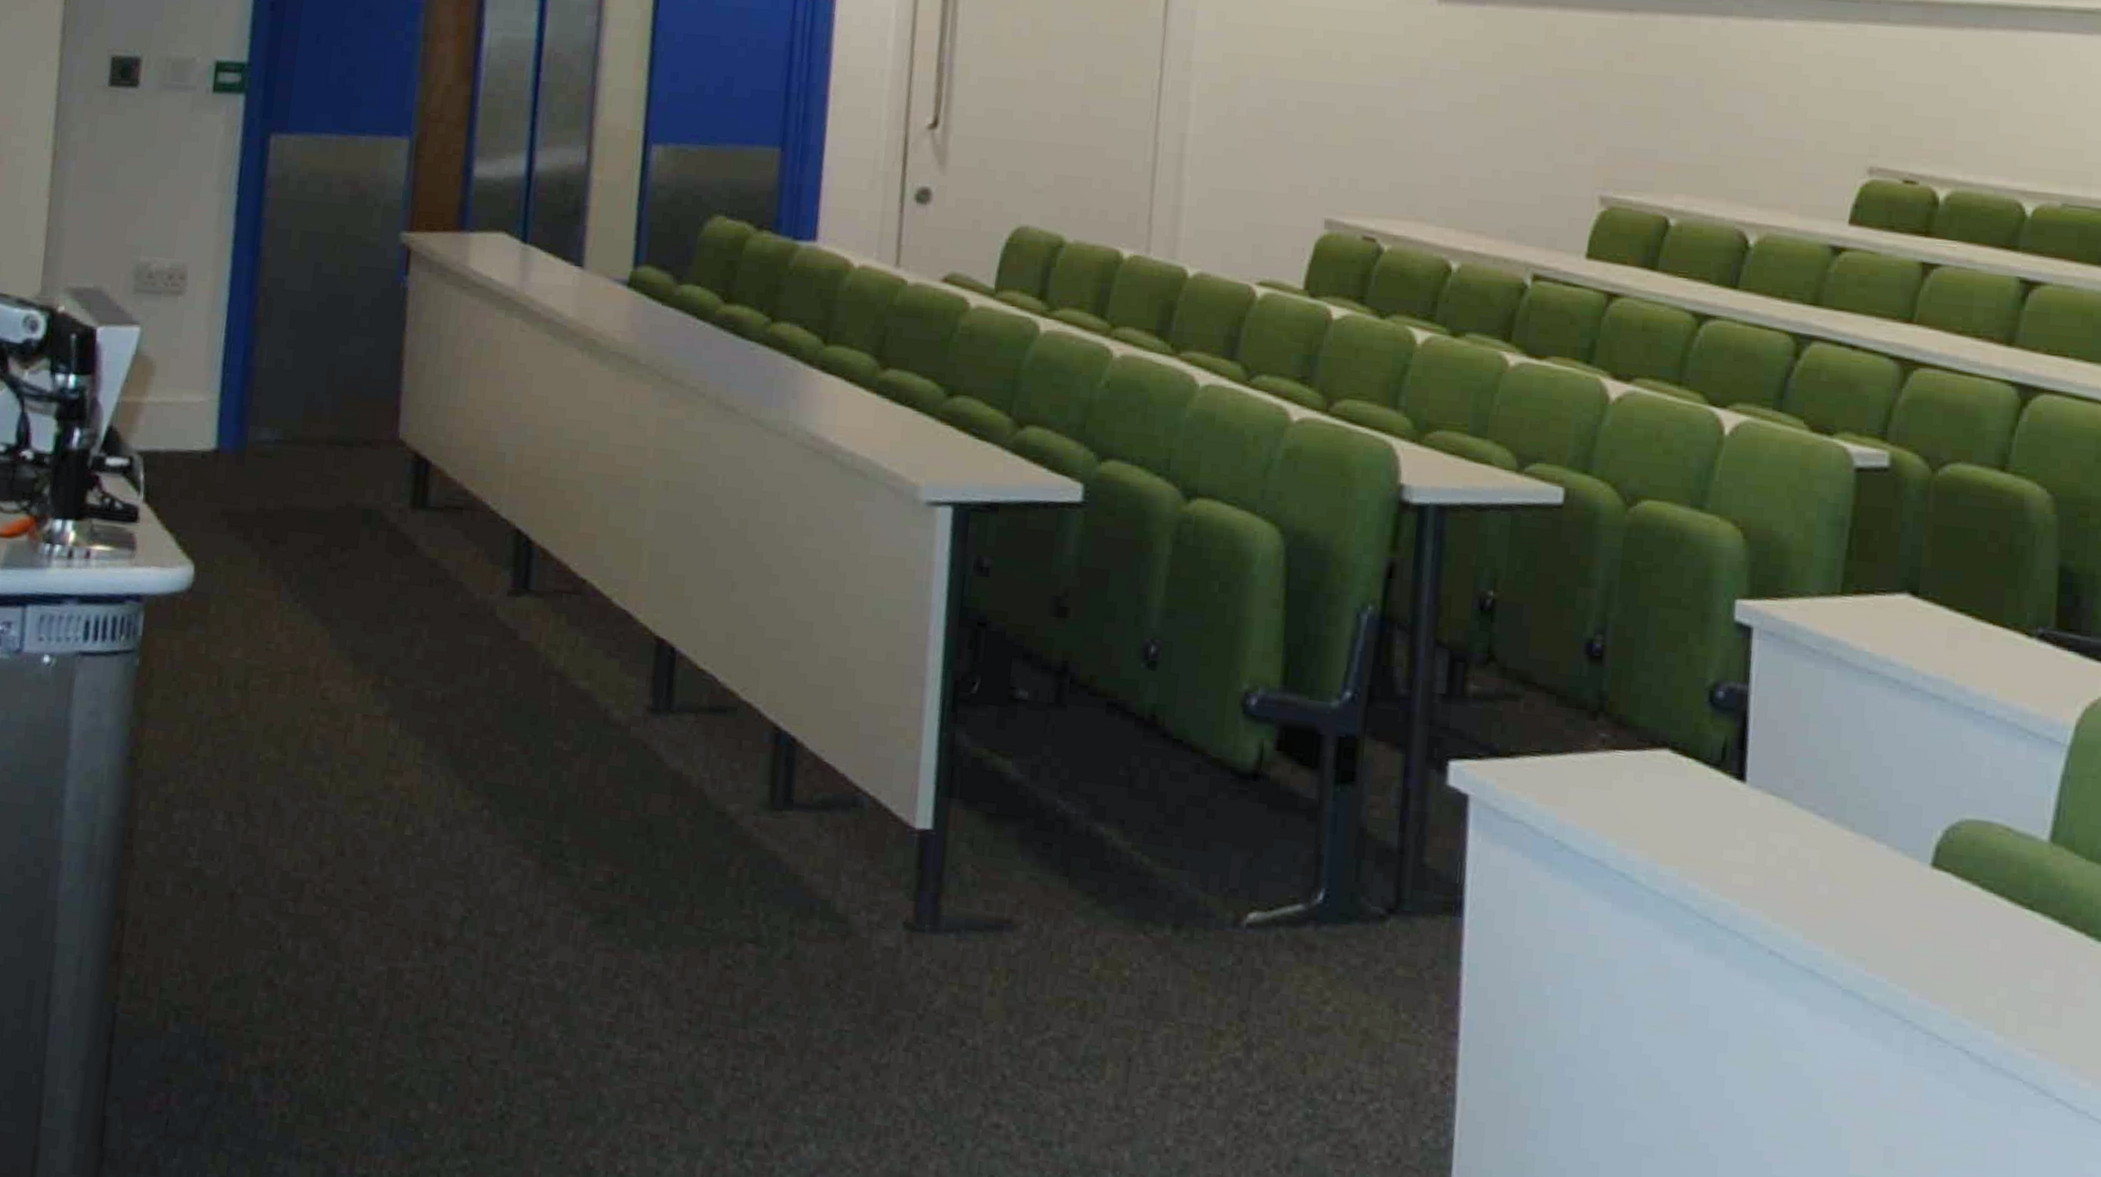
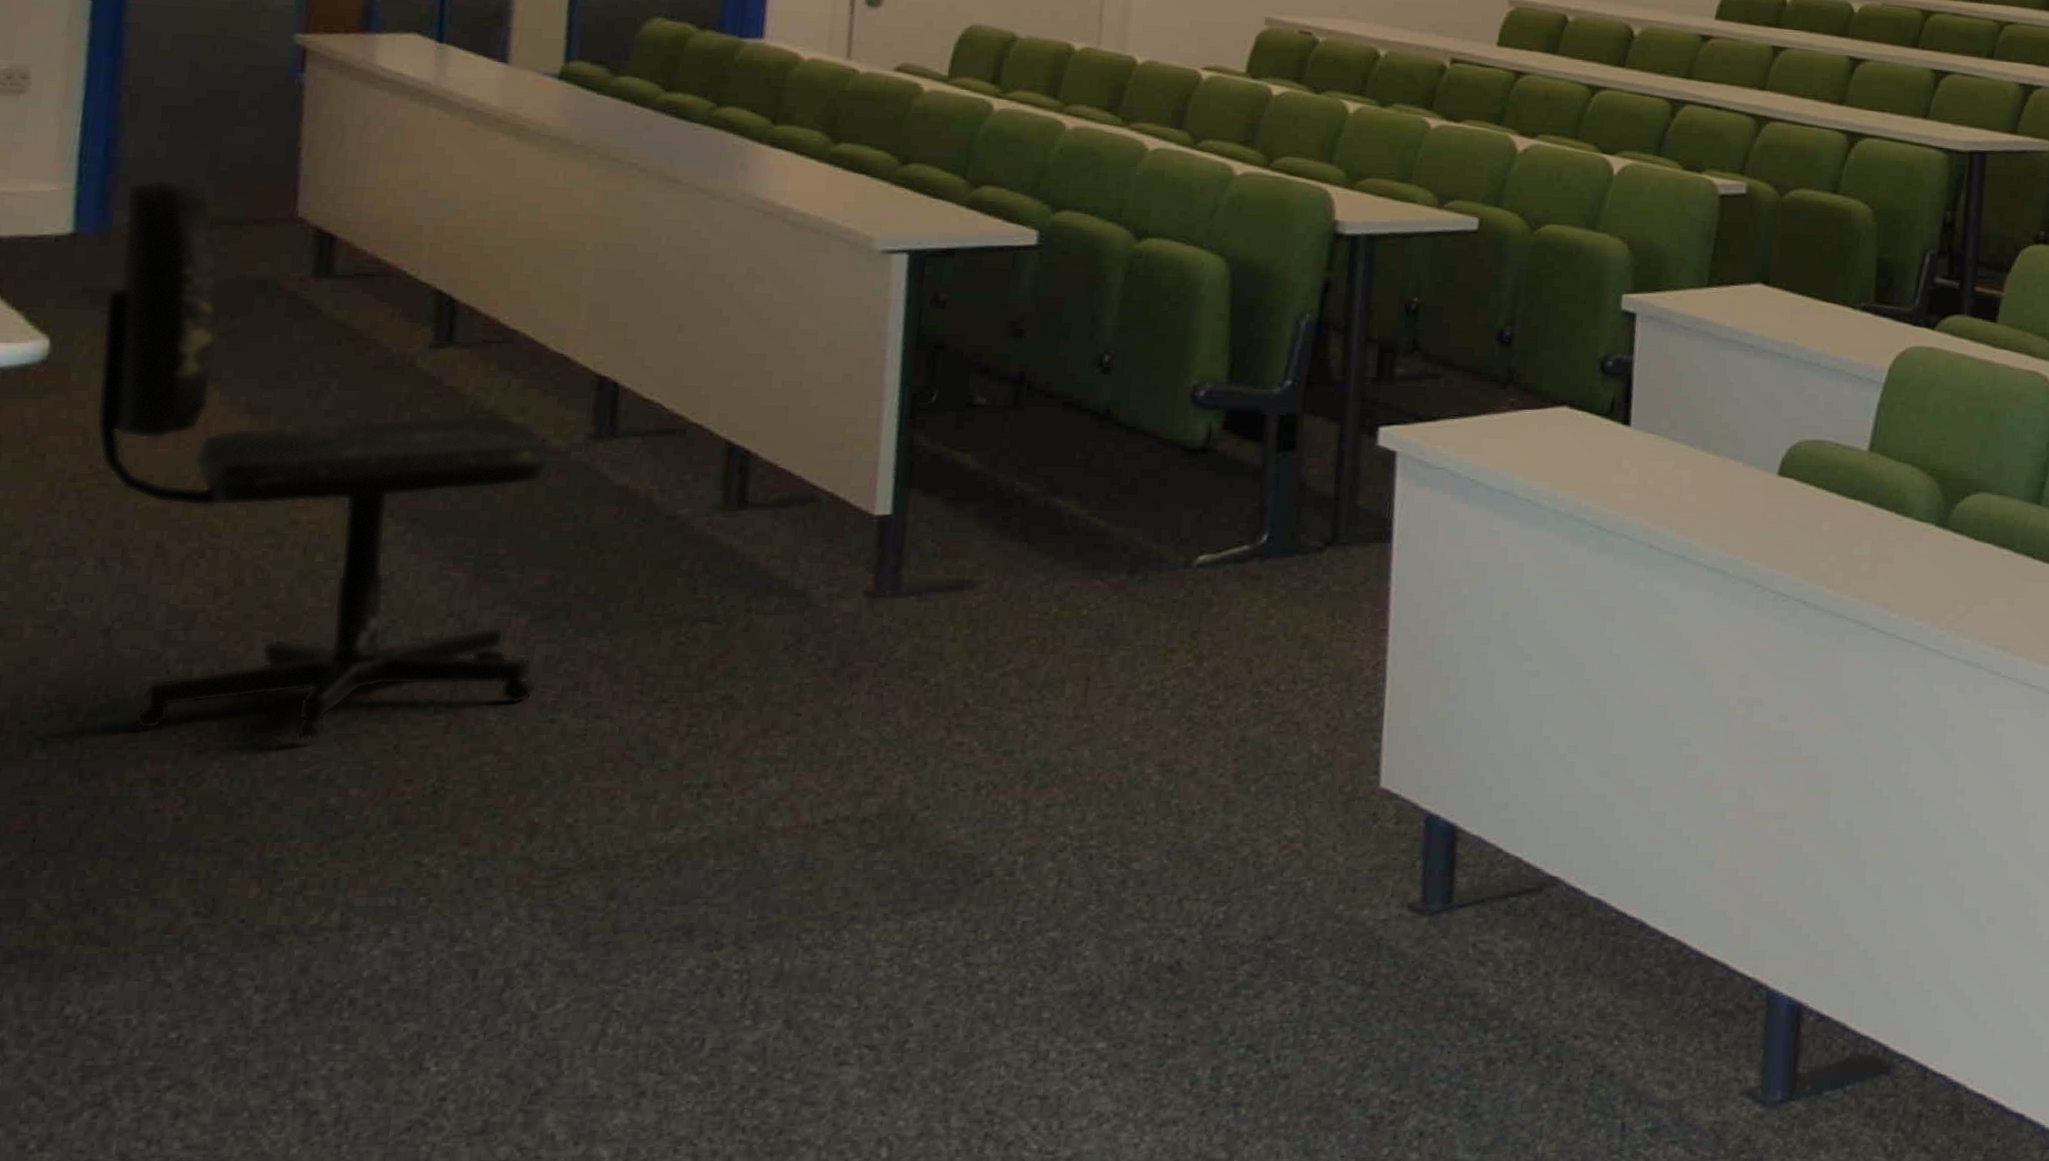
office chair: none [228,392,611,1042] -> present [95,179,550,742]

